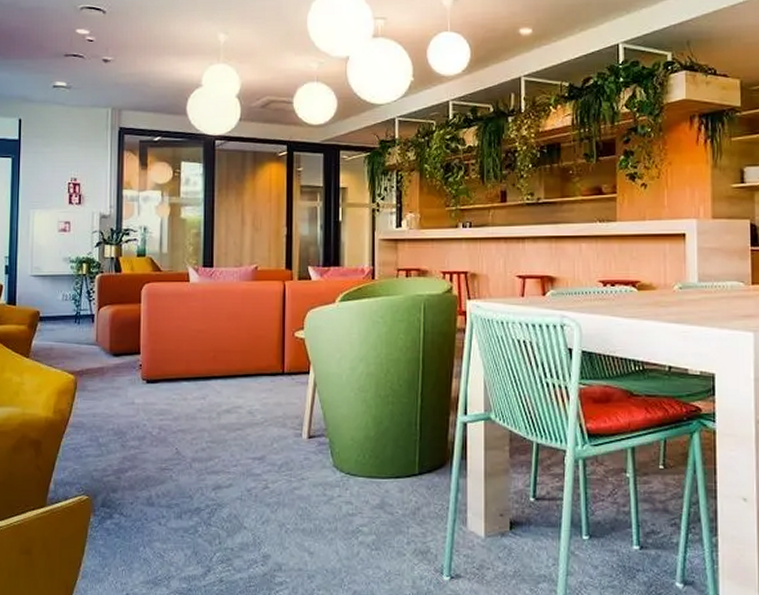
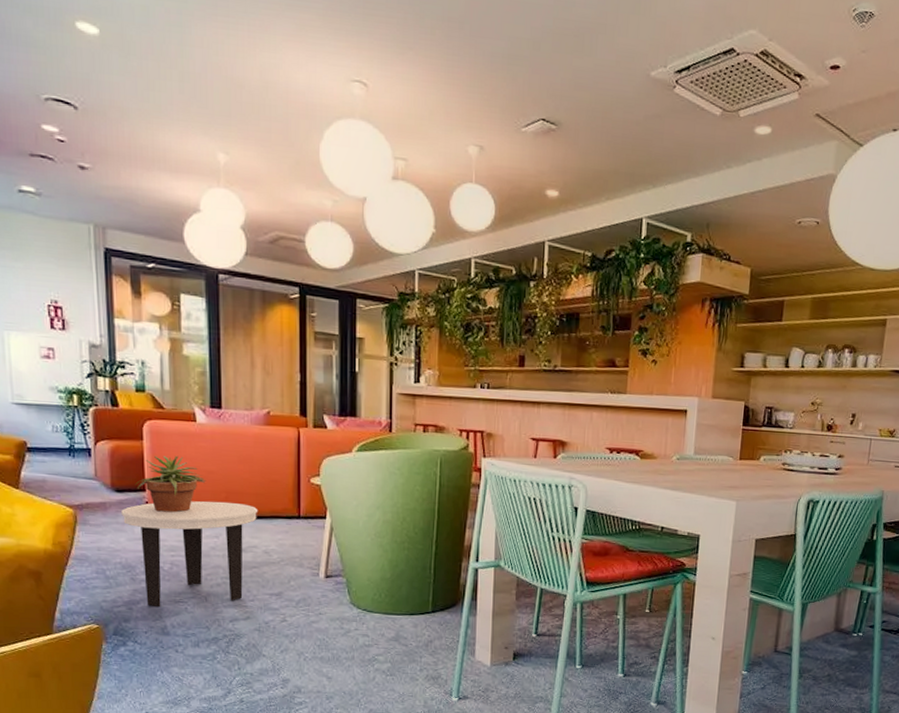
side table: none [117,361,244,476] -> present [121,501,258,608]
potted plant: none [131,316,196,375] -> present [135,455,206,513]

